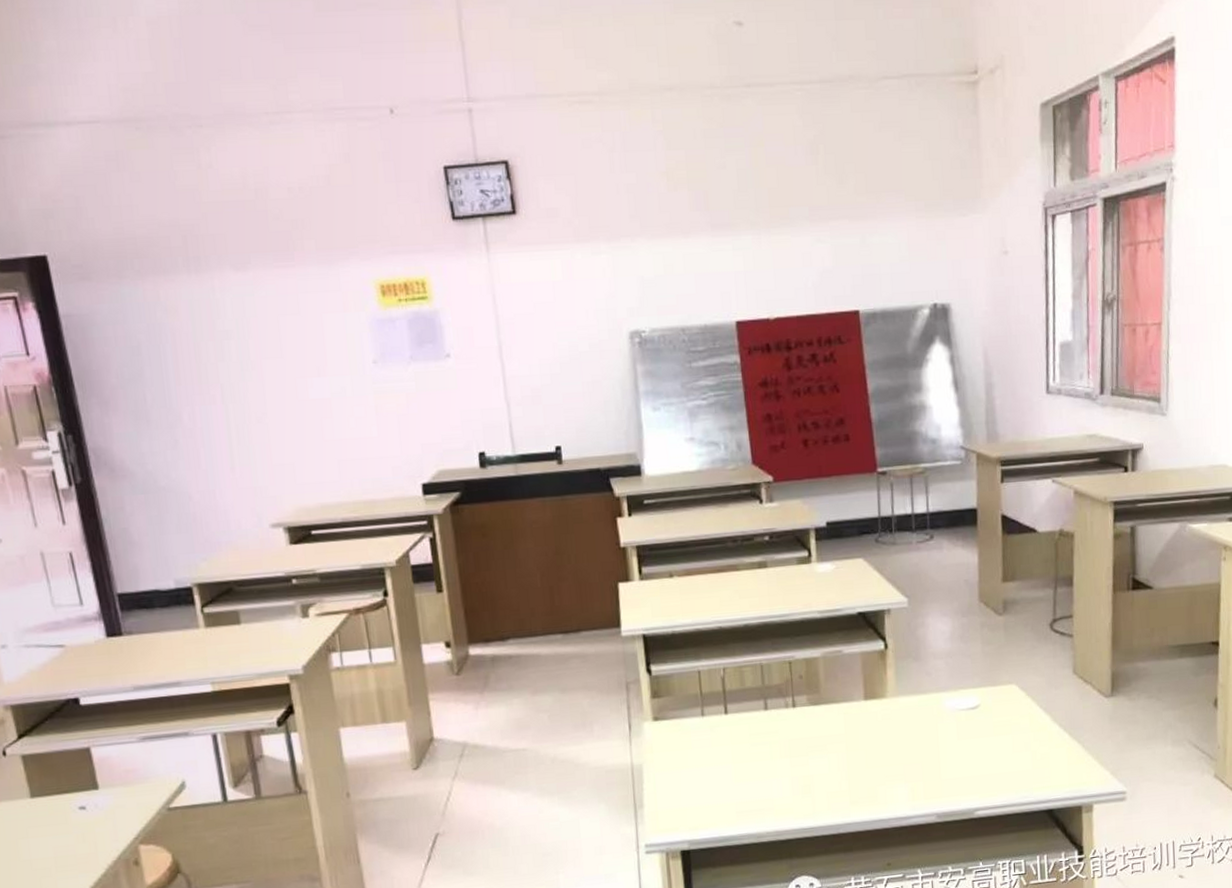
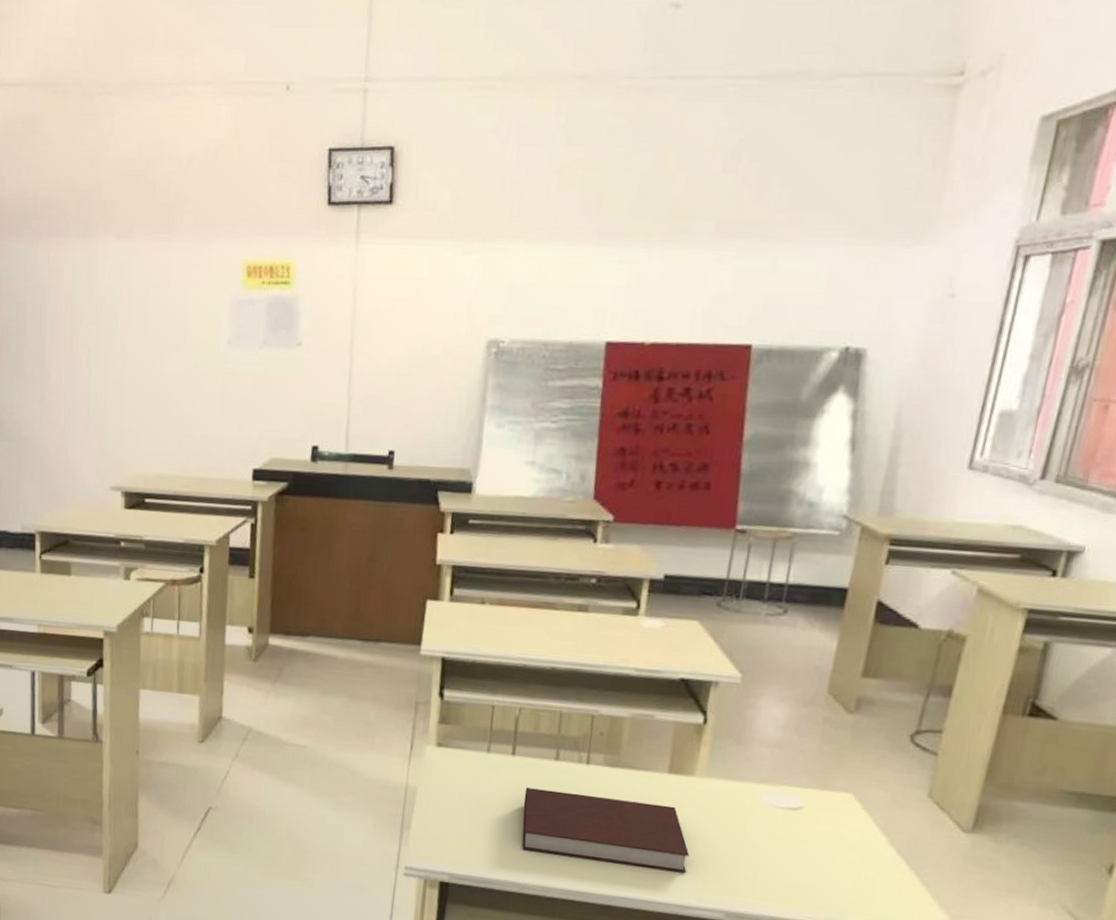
notebook: none [743,729,898,801] -> present [522,787,690,874]

